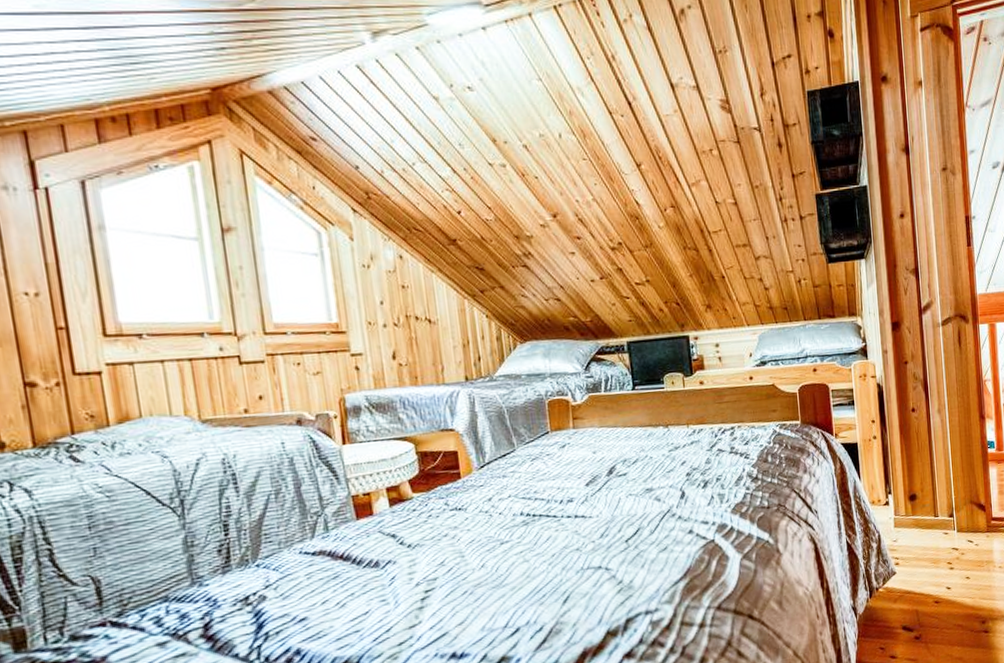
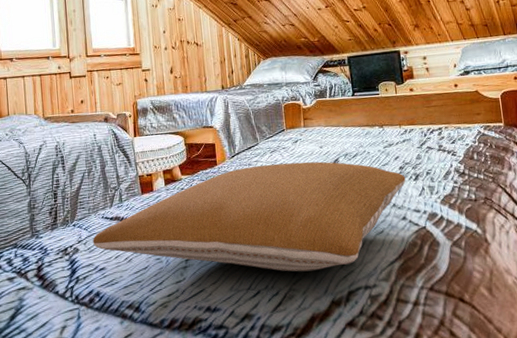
pillow: none [287,469,694,603] -> present [93,161,406,272]

